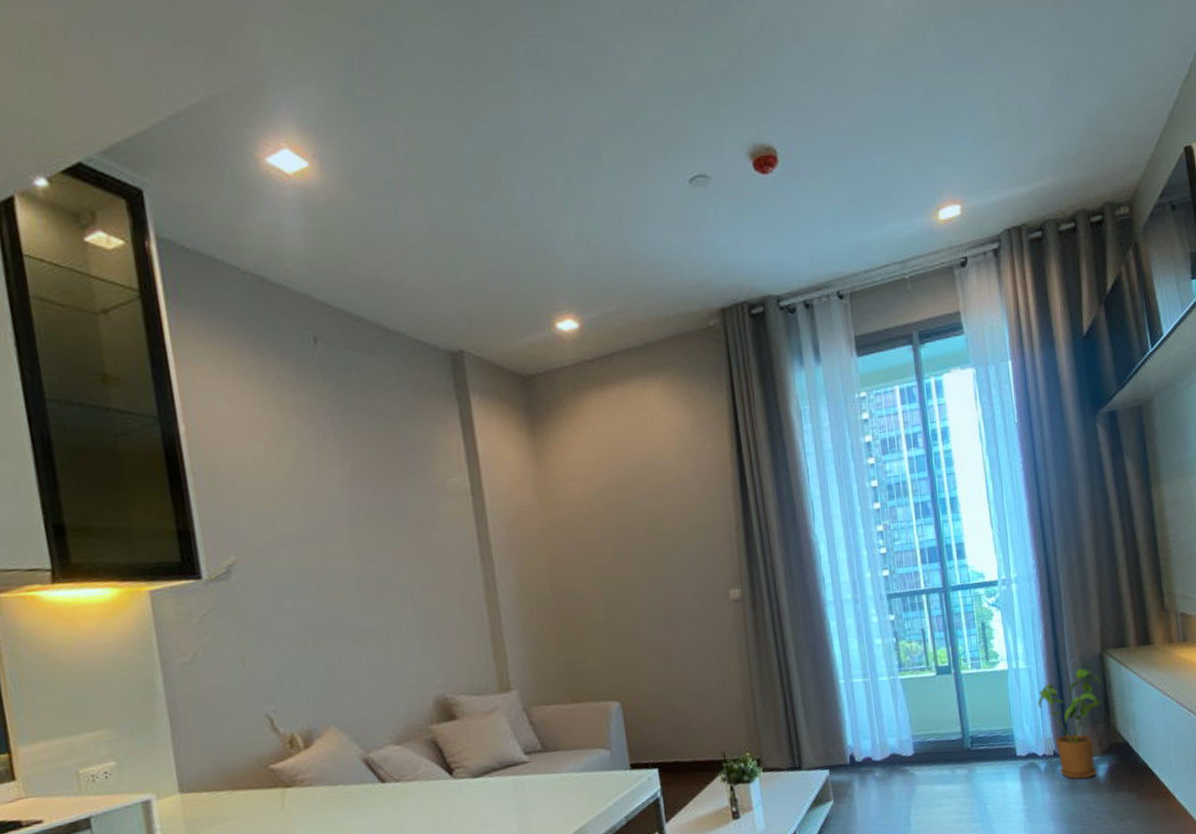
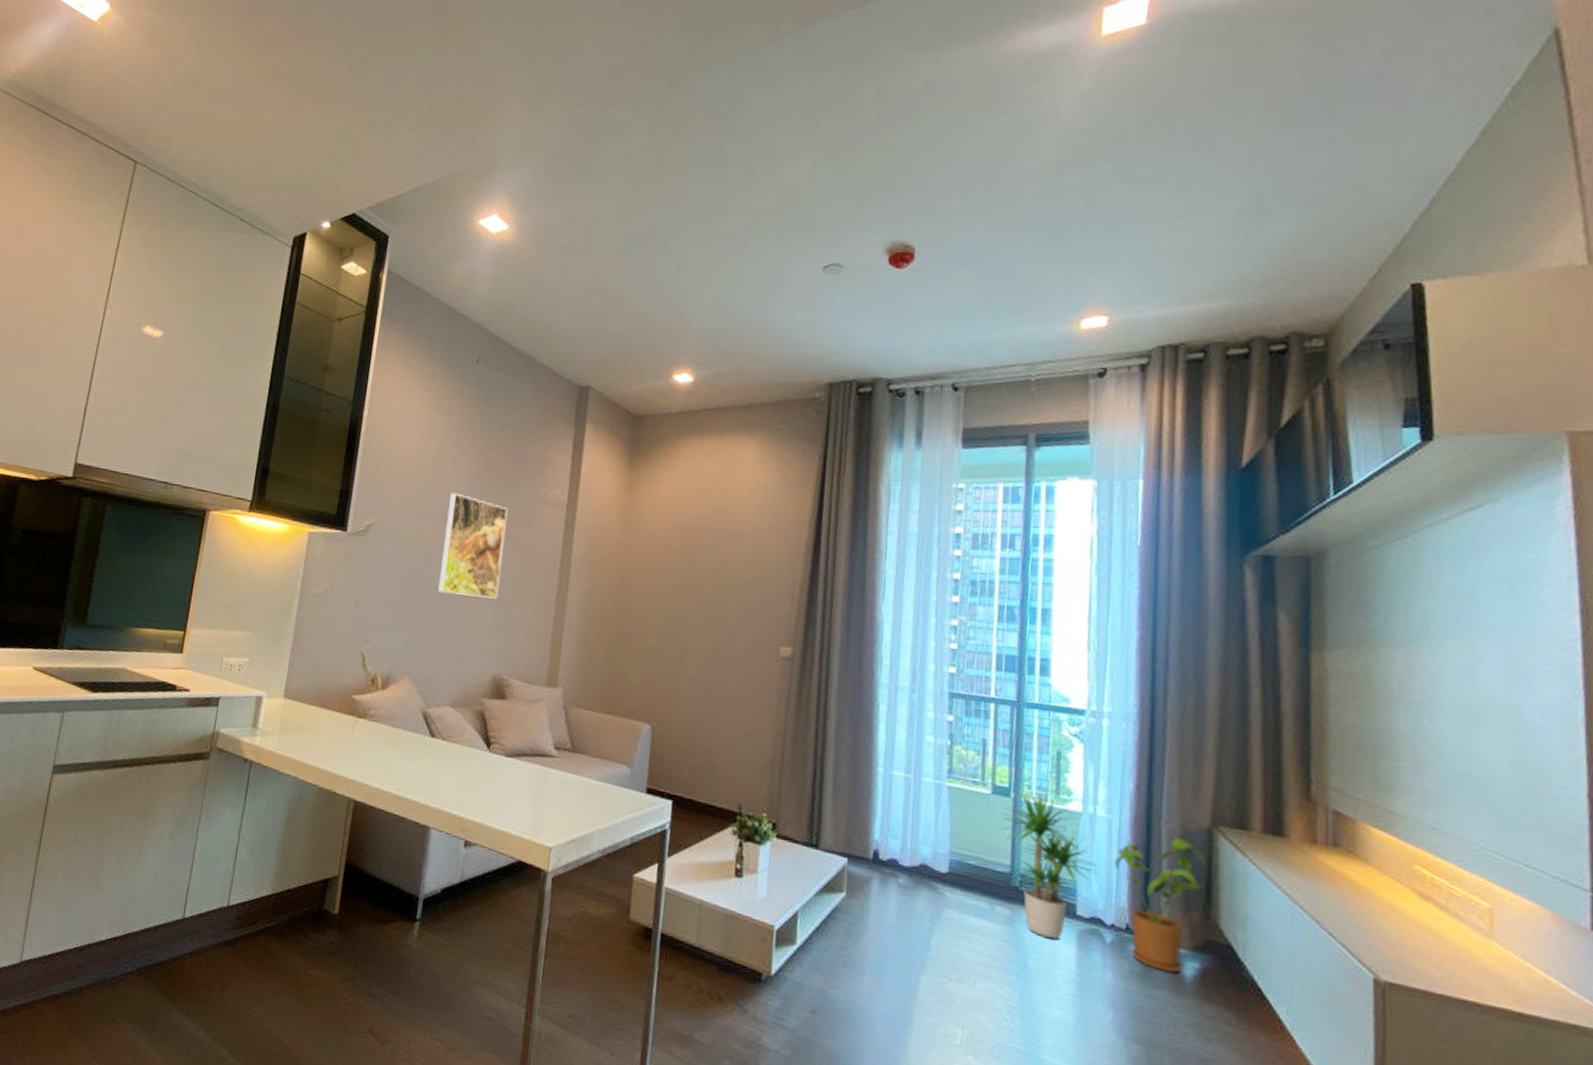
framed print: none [326,504,418,623] -> present [438,492,508,599]
potted plant: none [945,659,1030,783] -> present [996,790,1101,939]

